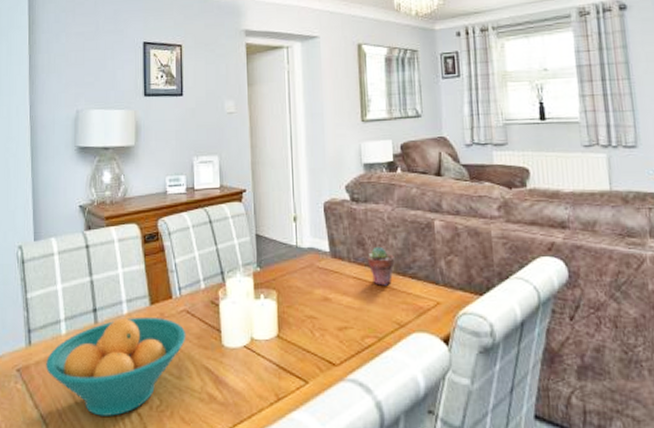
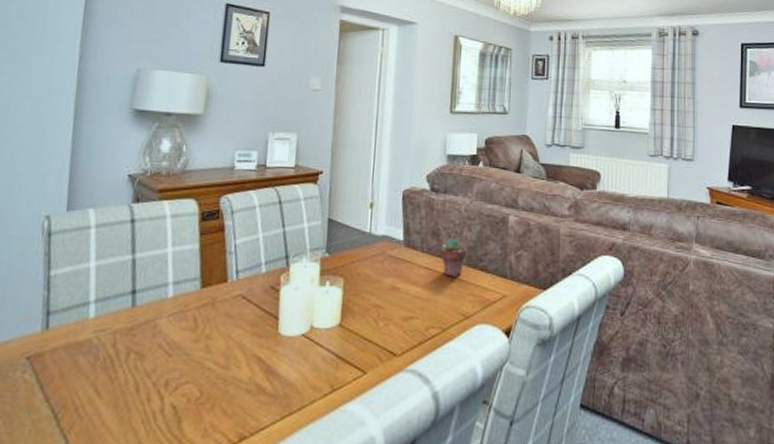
fruit bowl: present [46,316,186,416] -> none [64,300,239,410]

